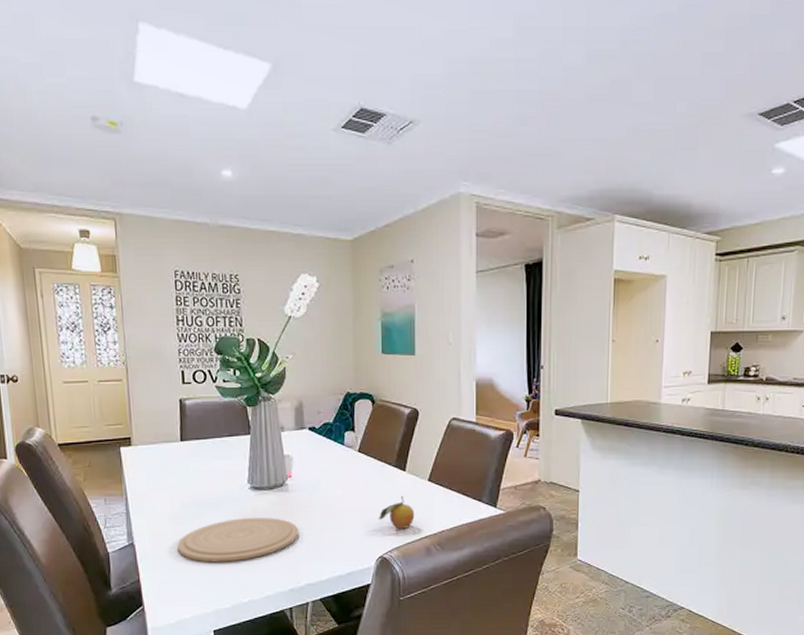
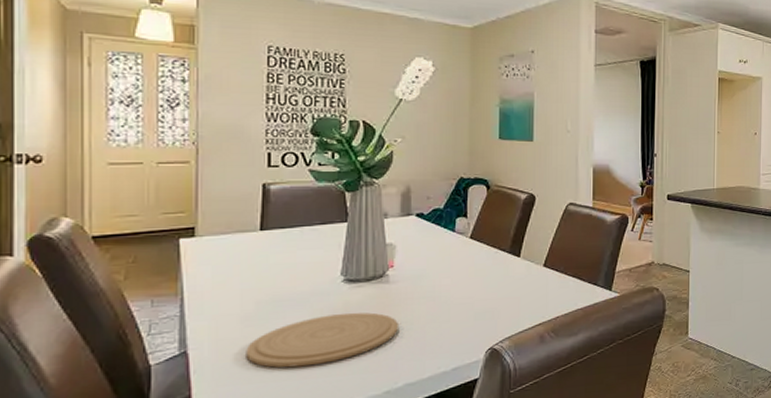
fruit: present [378,495,415,529] -> none [489,282,529,317]

